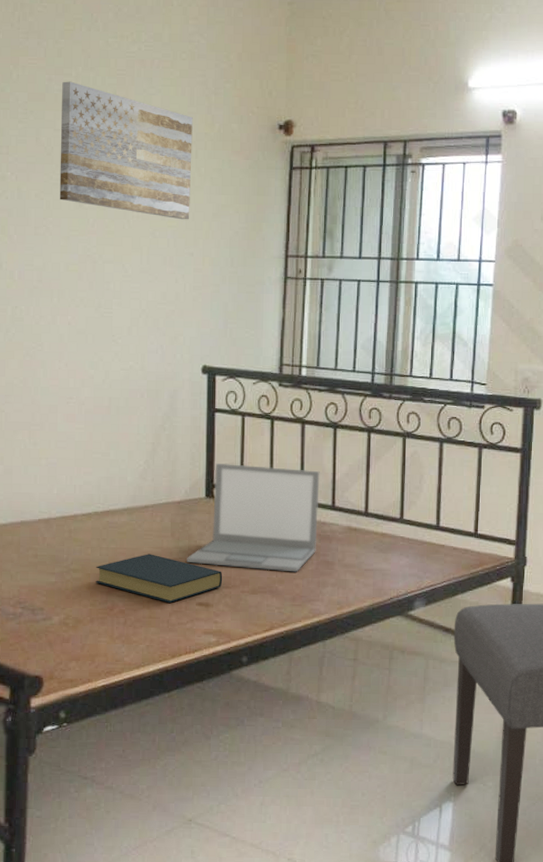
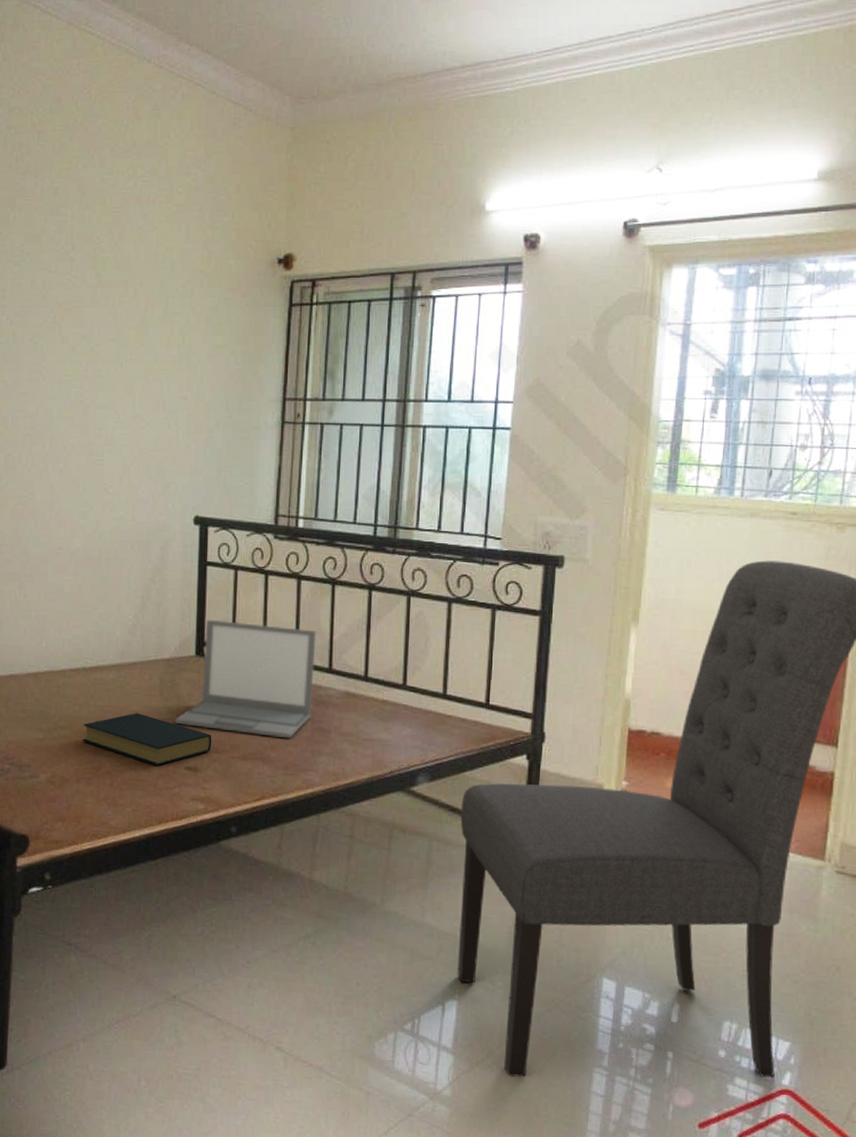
wall art: present [59,81,193,220] -> none [53,221,189,362]

